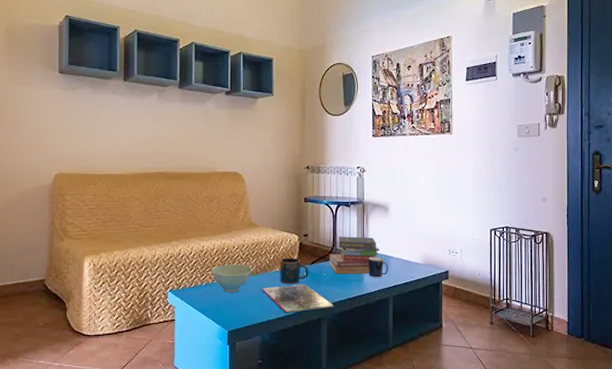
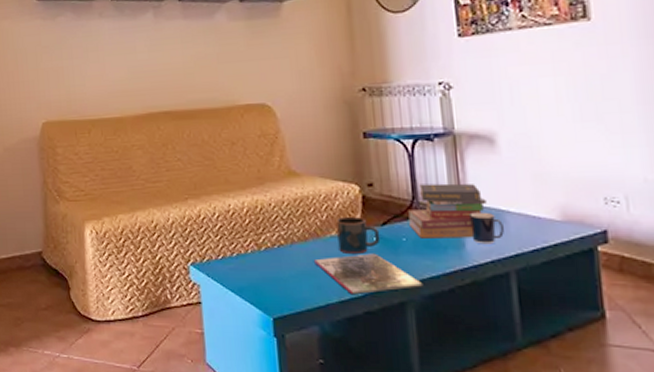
bowl: present [211,264,252,292] -> none [242,228,298,266]

